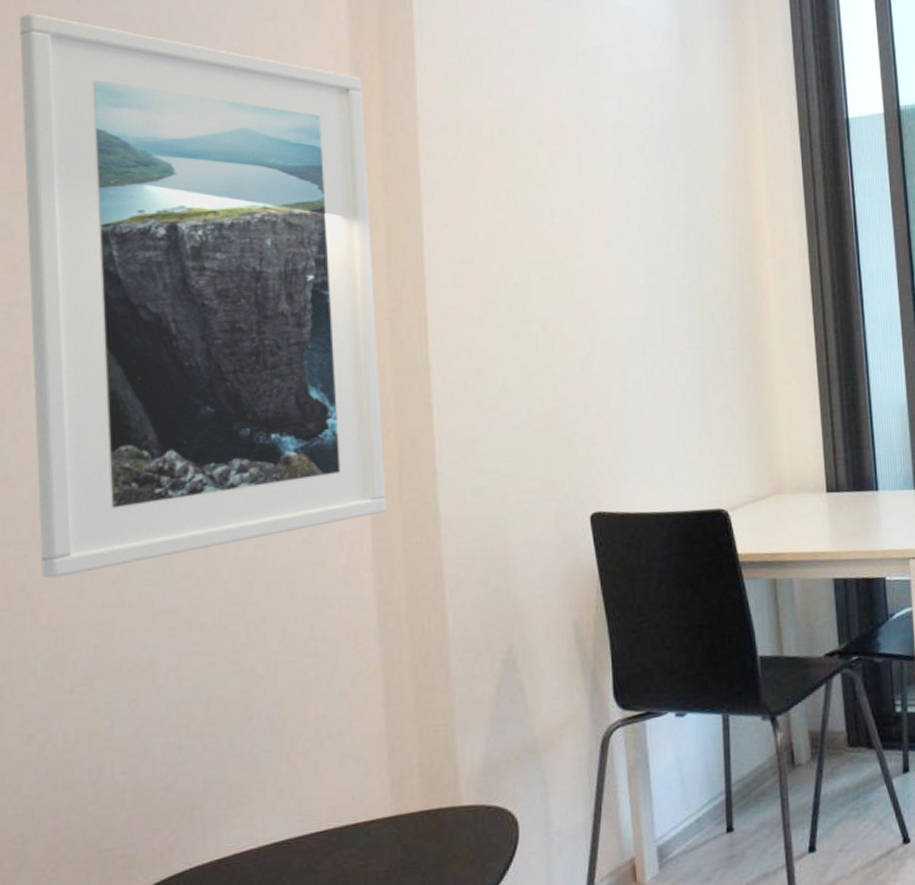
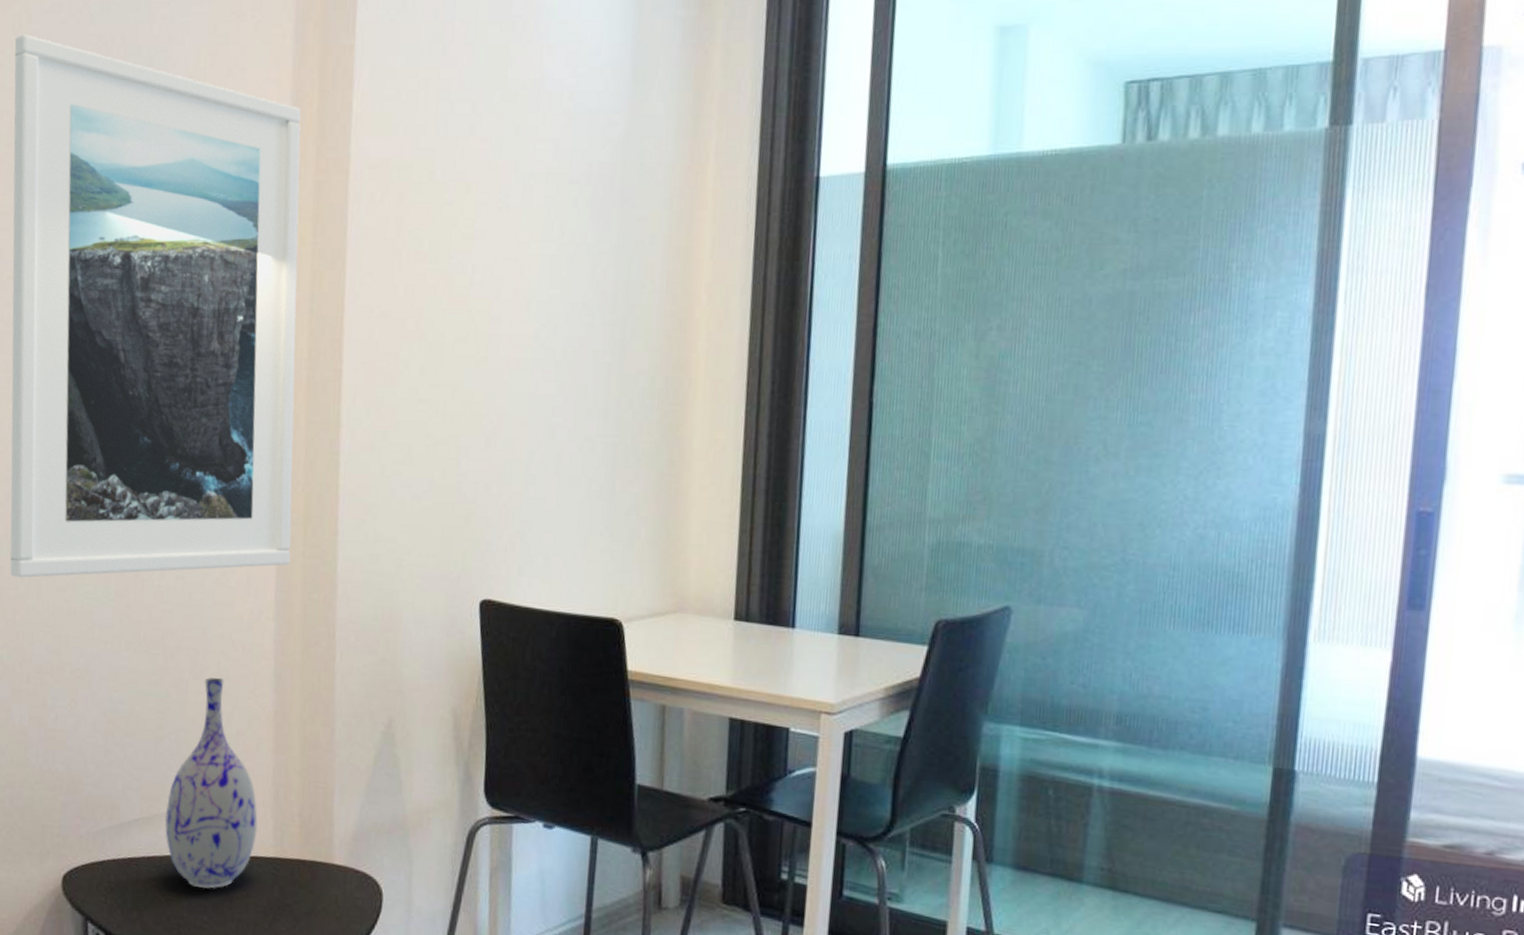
vase: none [259,640,373,871] -> present [165,676,258,889]

